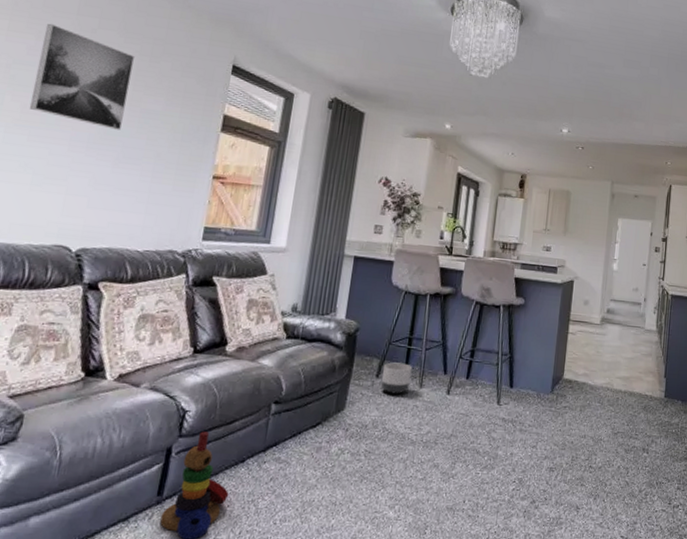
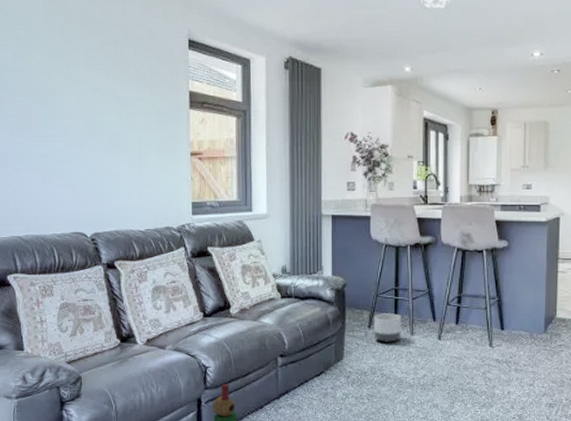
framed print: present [29,23,134,130] -> none [21,27,103,121]

